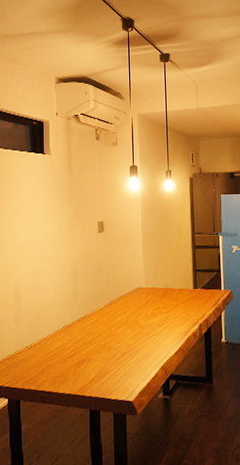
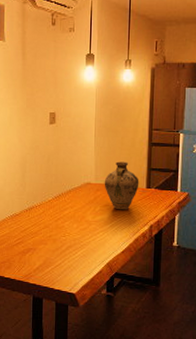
jug: none [154,265,187,312] -> present [104,161,139,210]

